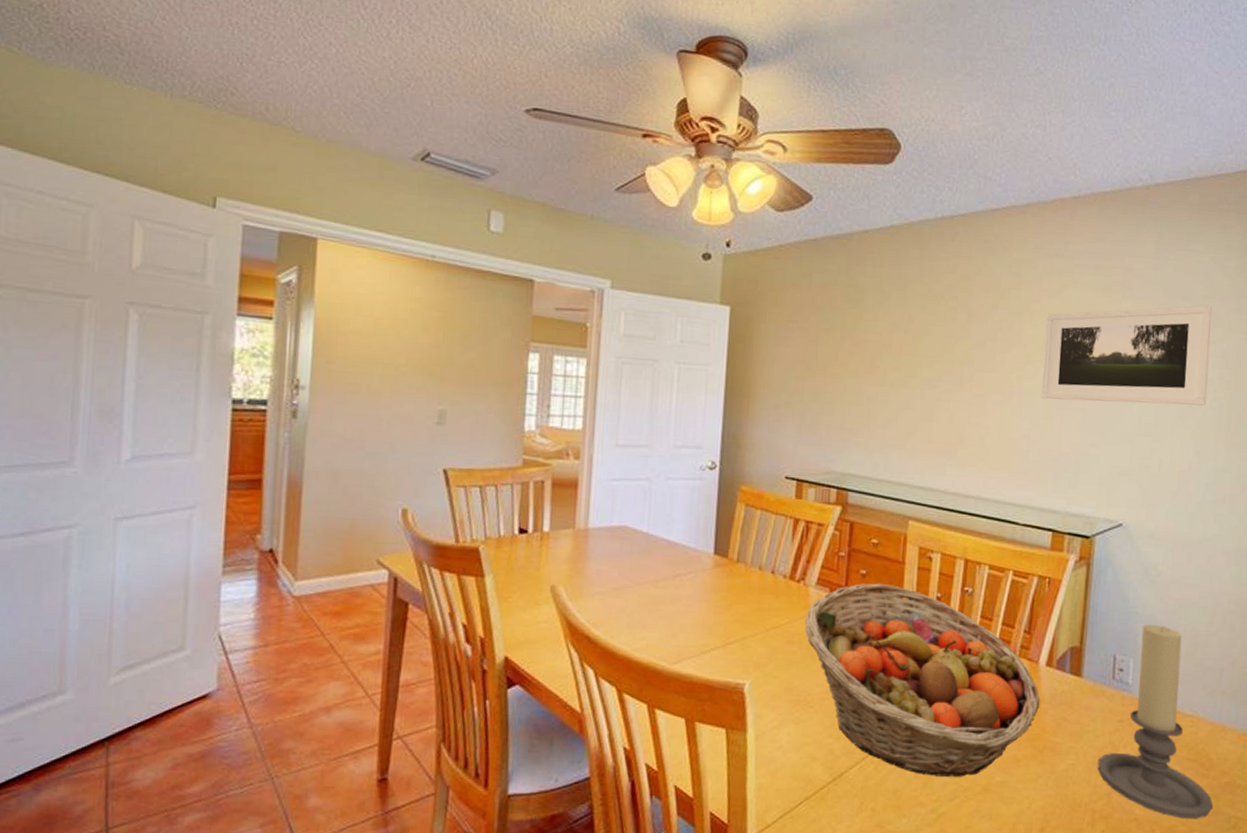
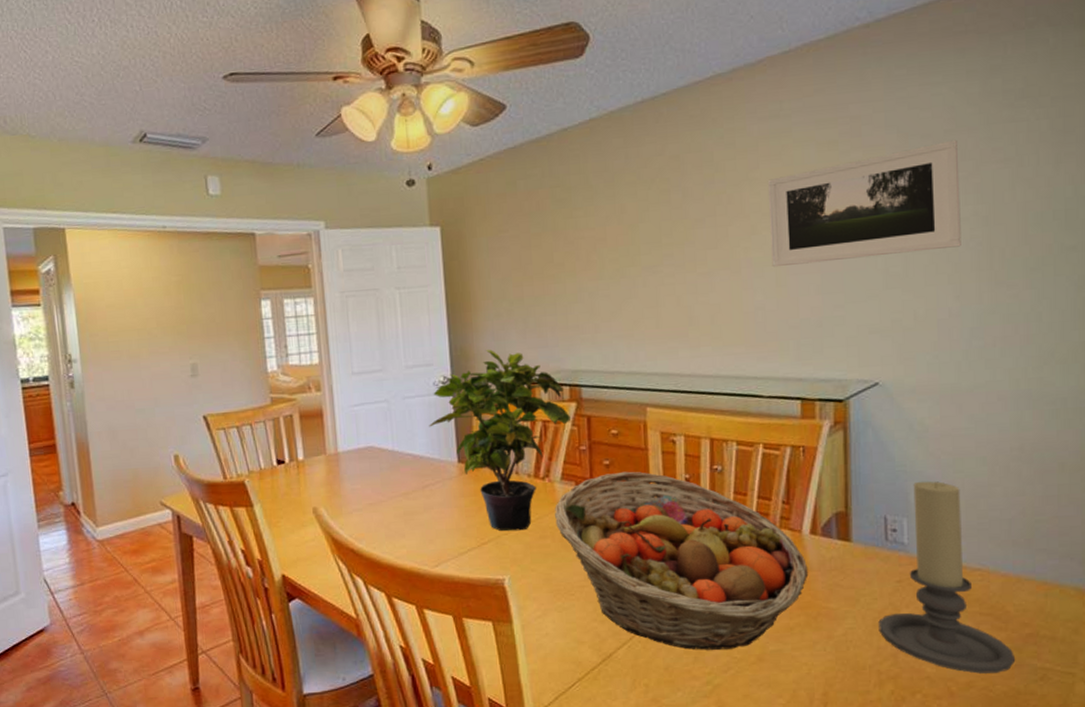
potted plant: none [689,440,835,634] -> present [429,350,572,531]

